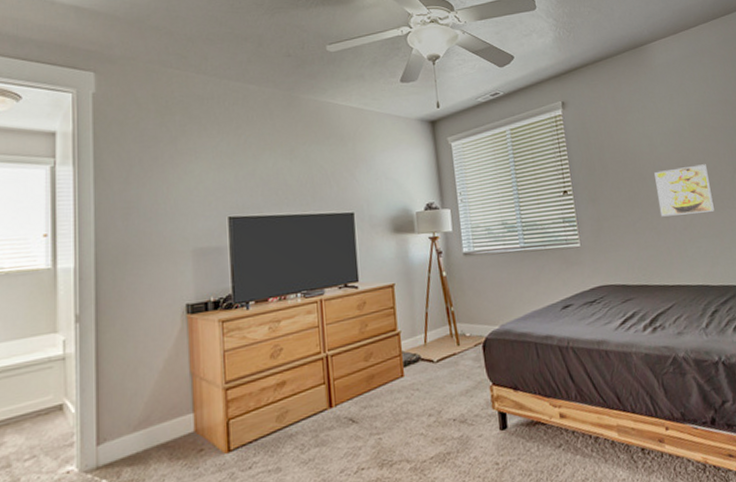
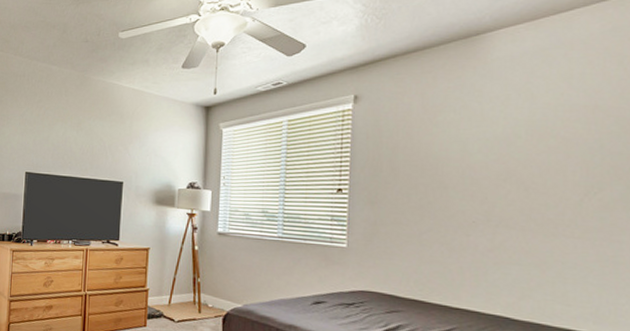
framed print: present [654,164,715,217] -> none [458,180,542,237]

